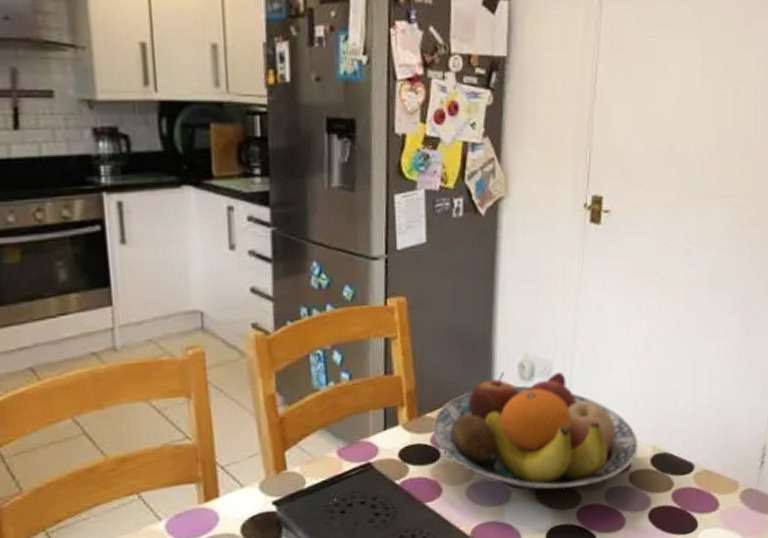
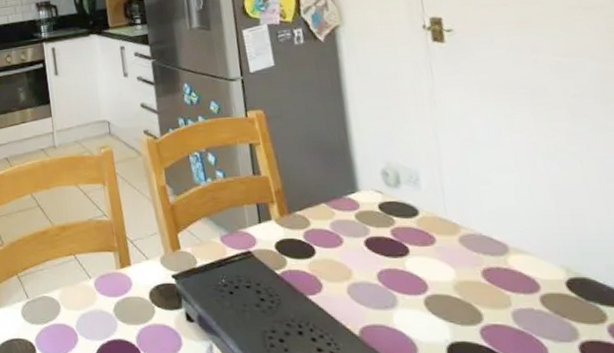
fruit bowl: present [432,371,638,490] -> none [303,178,546,303]

